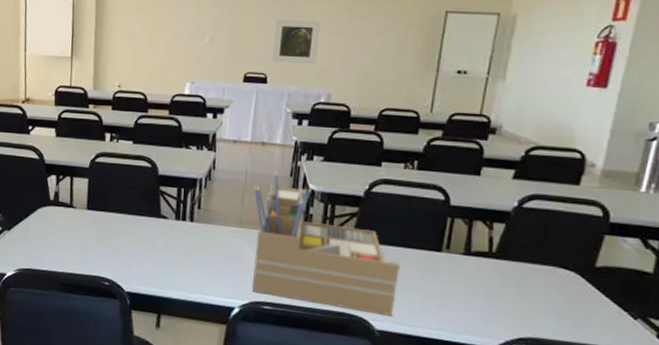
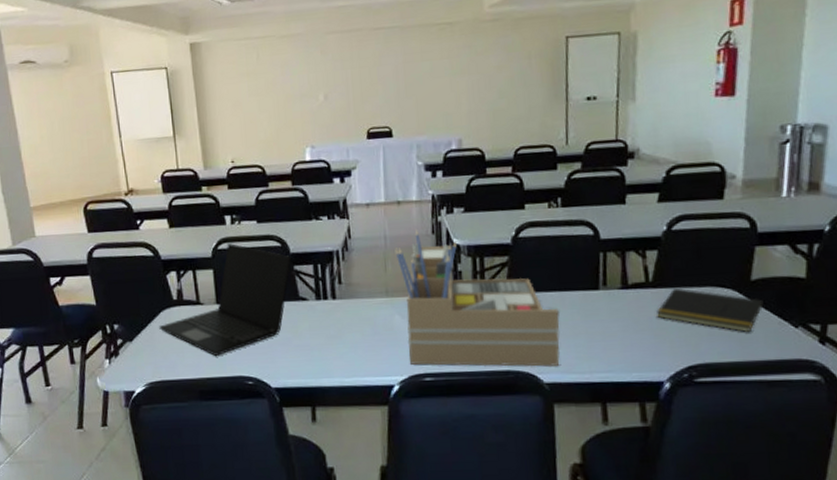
laptop: none [35,158,159,255] -> present [159,243,291,356]
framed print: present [273,19,321,65] -> none [392,63,442,113]
notepad: none [495,262,605,317] -> present [657,287,764,333]

